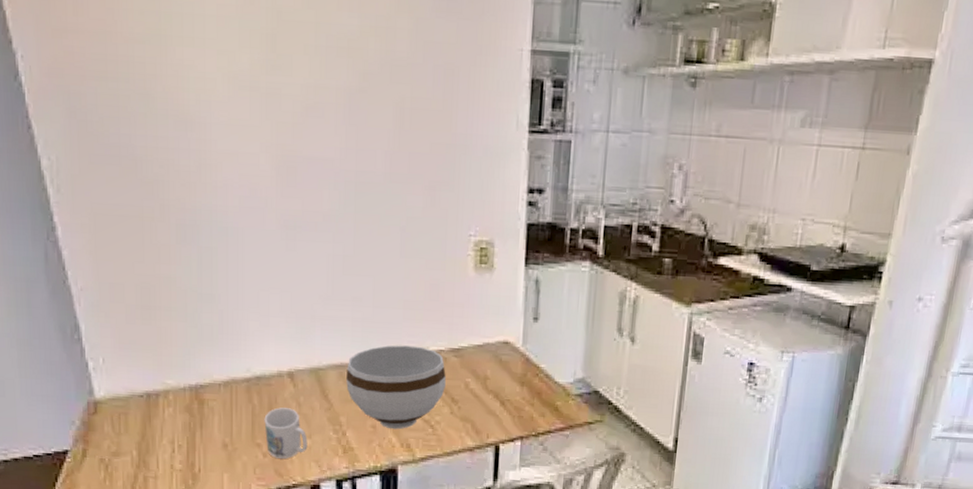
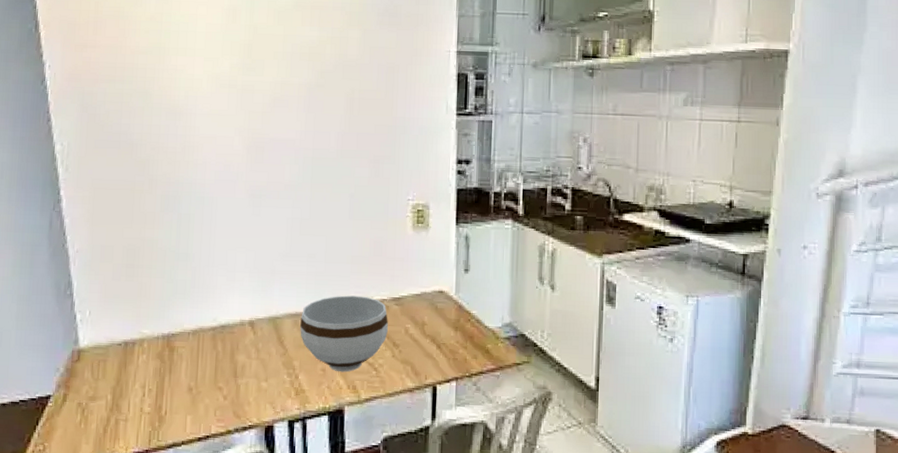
mug: present [264,407,308,459] -> none [226,353,264,401]

